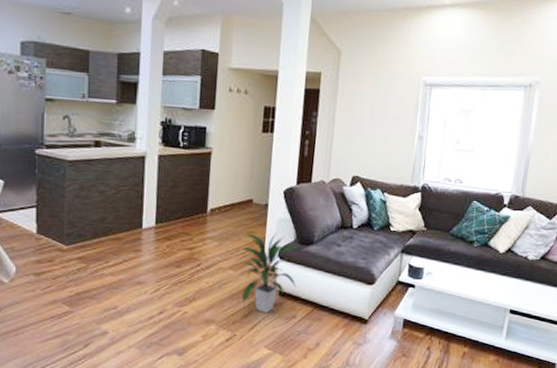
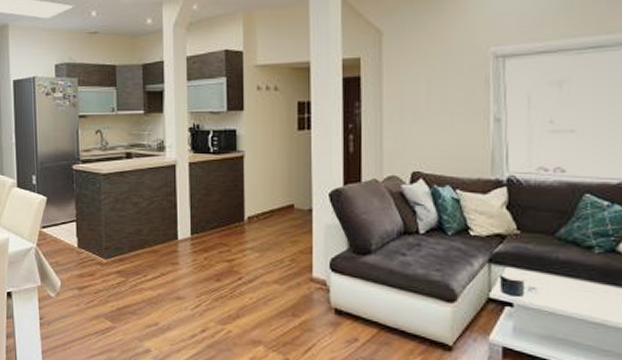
indoor plant: present [241,232,299,313] -> none [285,241,355,334]

